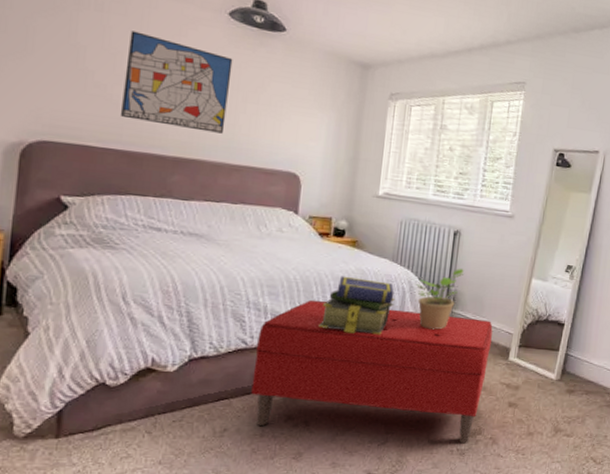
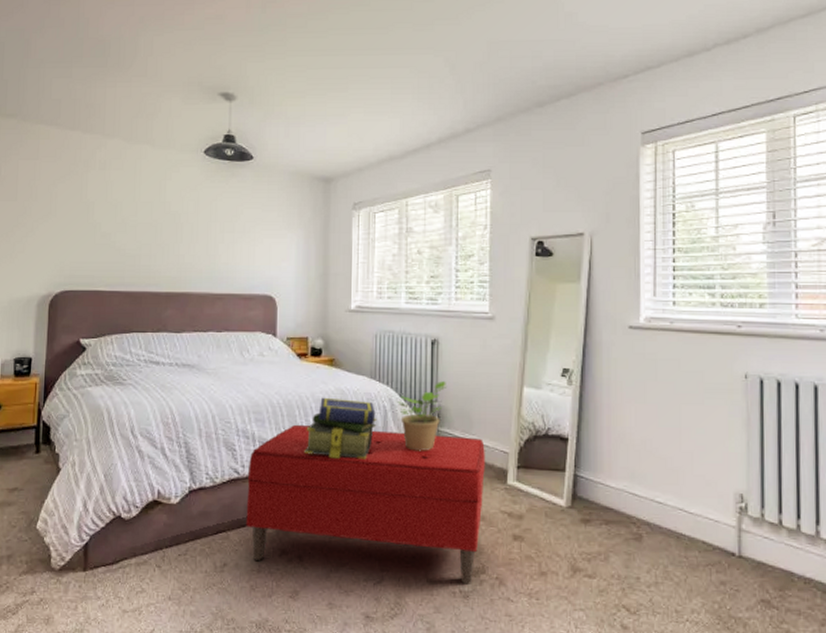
wall art: present [120,30,233,134] -> none [122,182,210,265]

